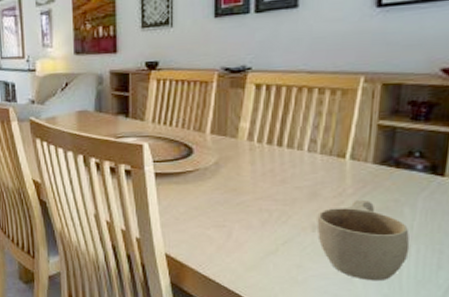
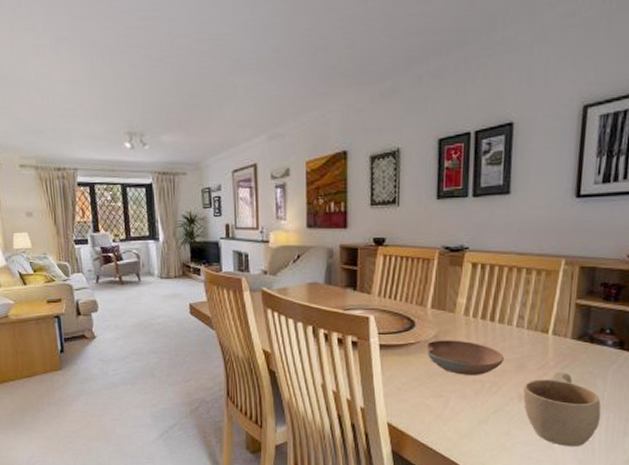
bowl: none [206,167,294,204] -> present [427,340,504,375]

